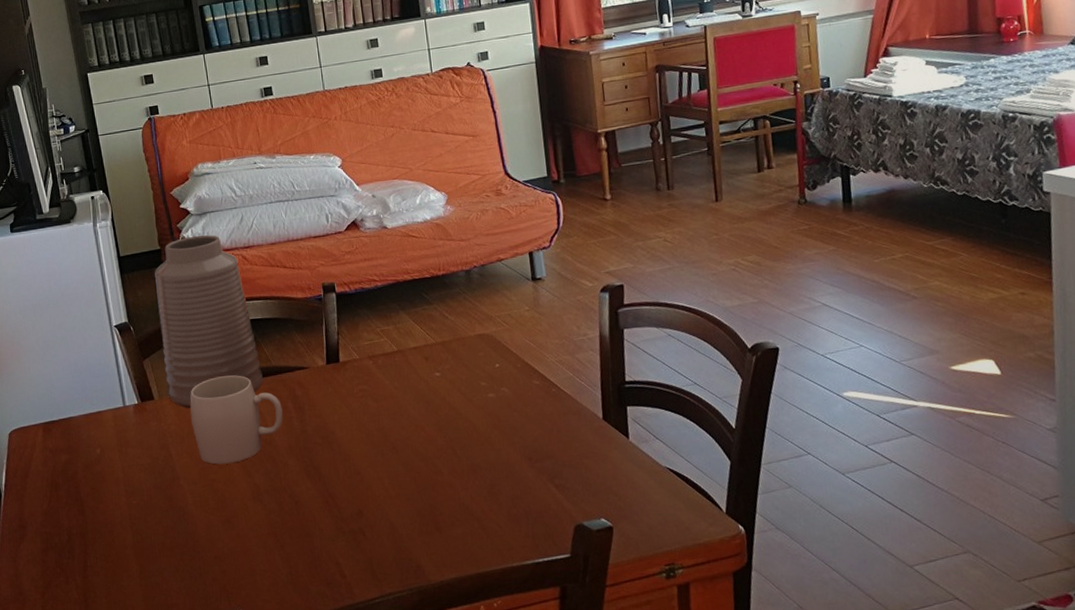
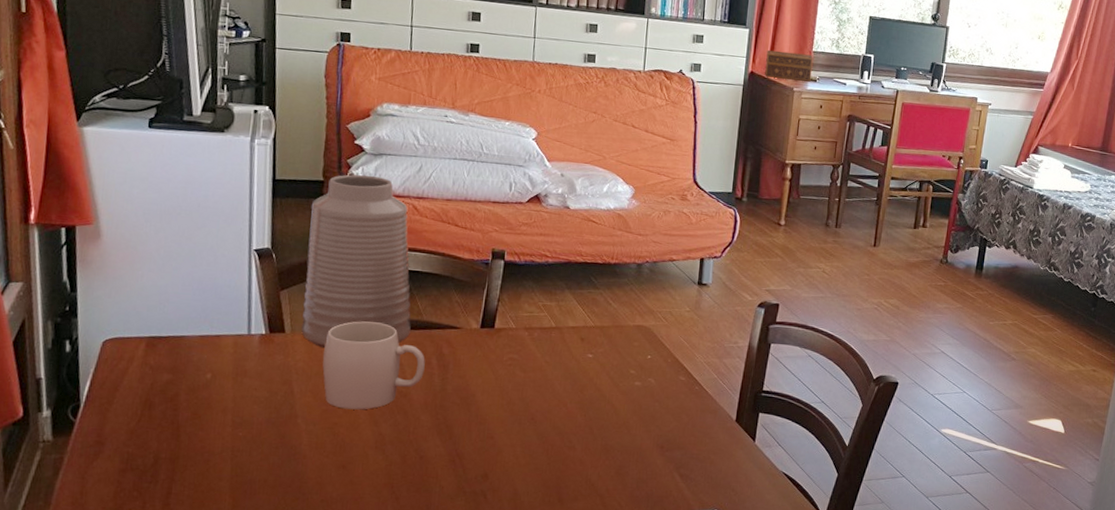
decorative box: none [553,12,607,48] -> present [765,49,813,82]

